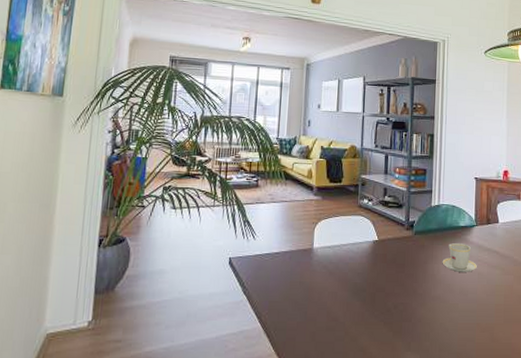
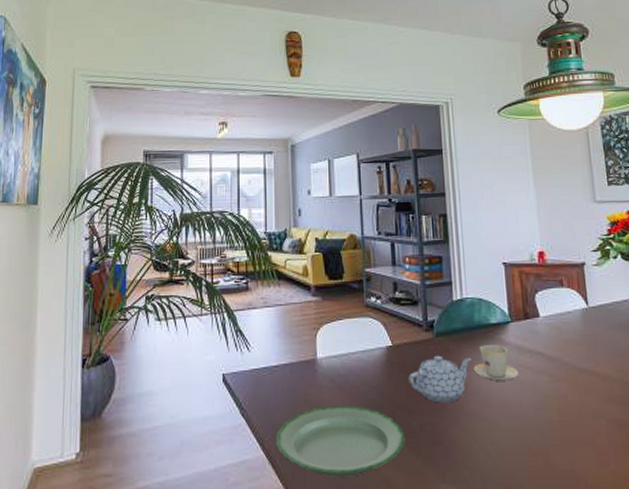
plate: none [271,287,382,345] -> present [275,404,406,477]
teapot: none [388,249,441,288] -> present [408,355,471,403]

